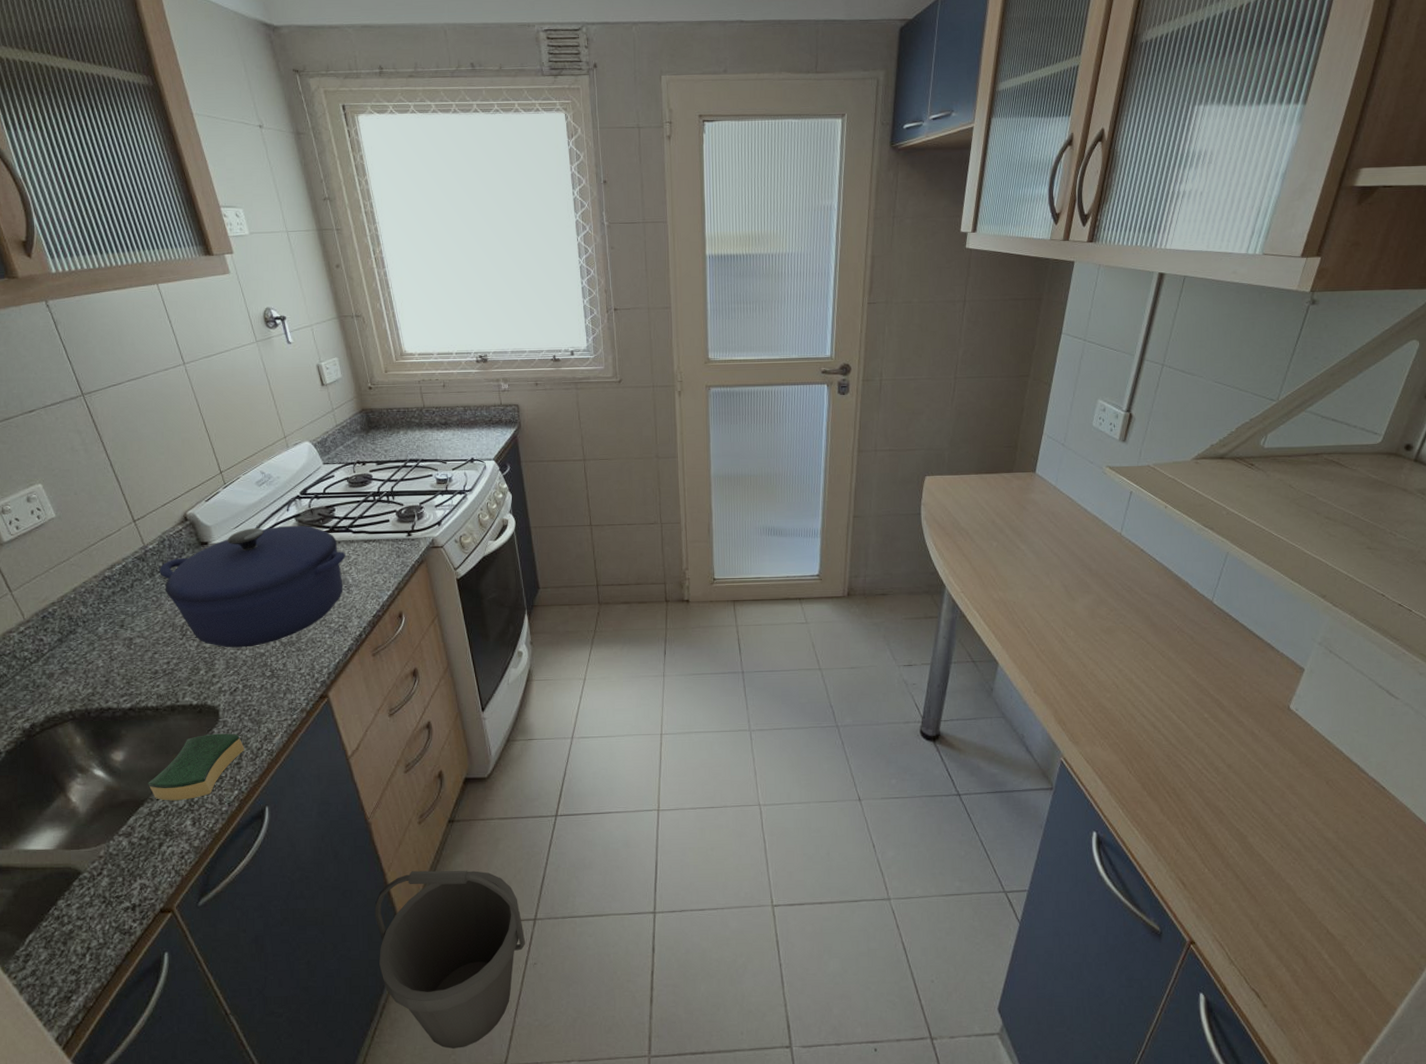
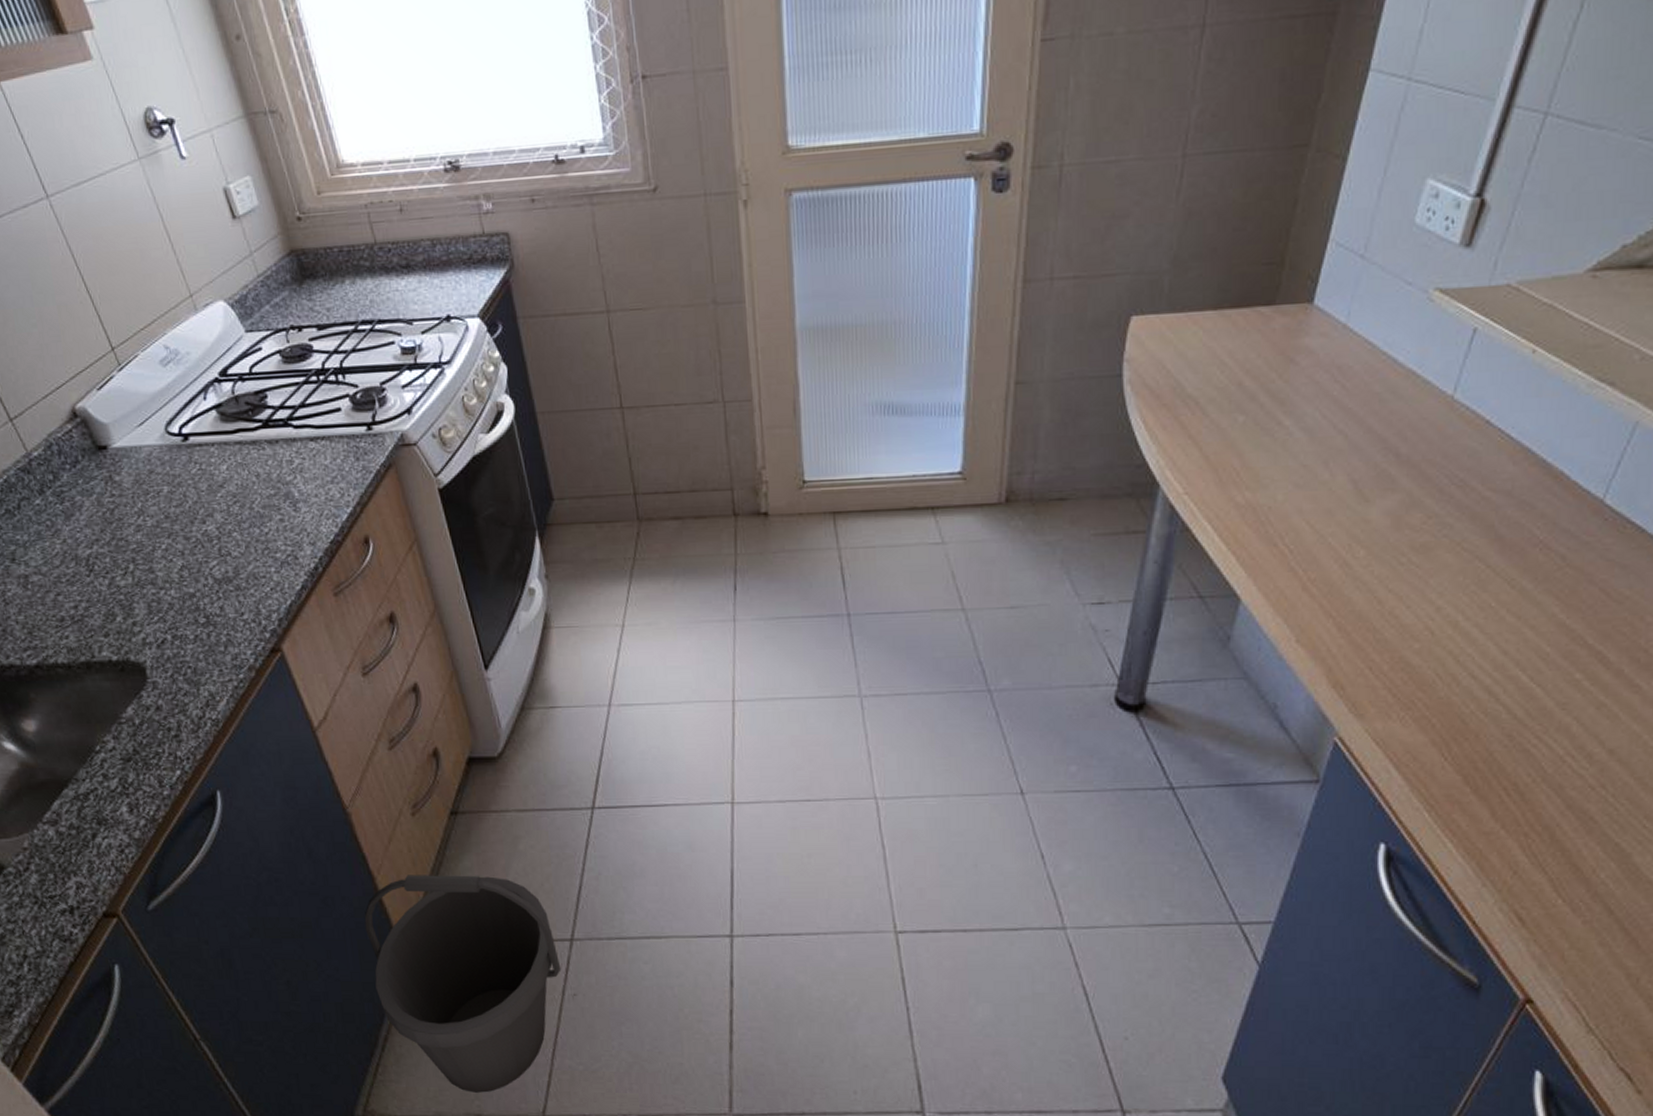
sponge: present [148,733,244,801] -> none [69,697,183,782]
cooking pot: present [159,525,346,648] -> none [49,419,288,587]

